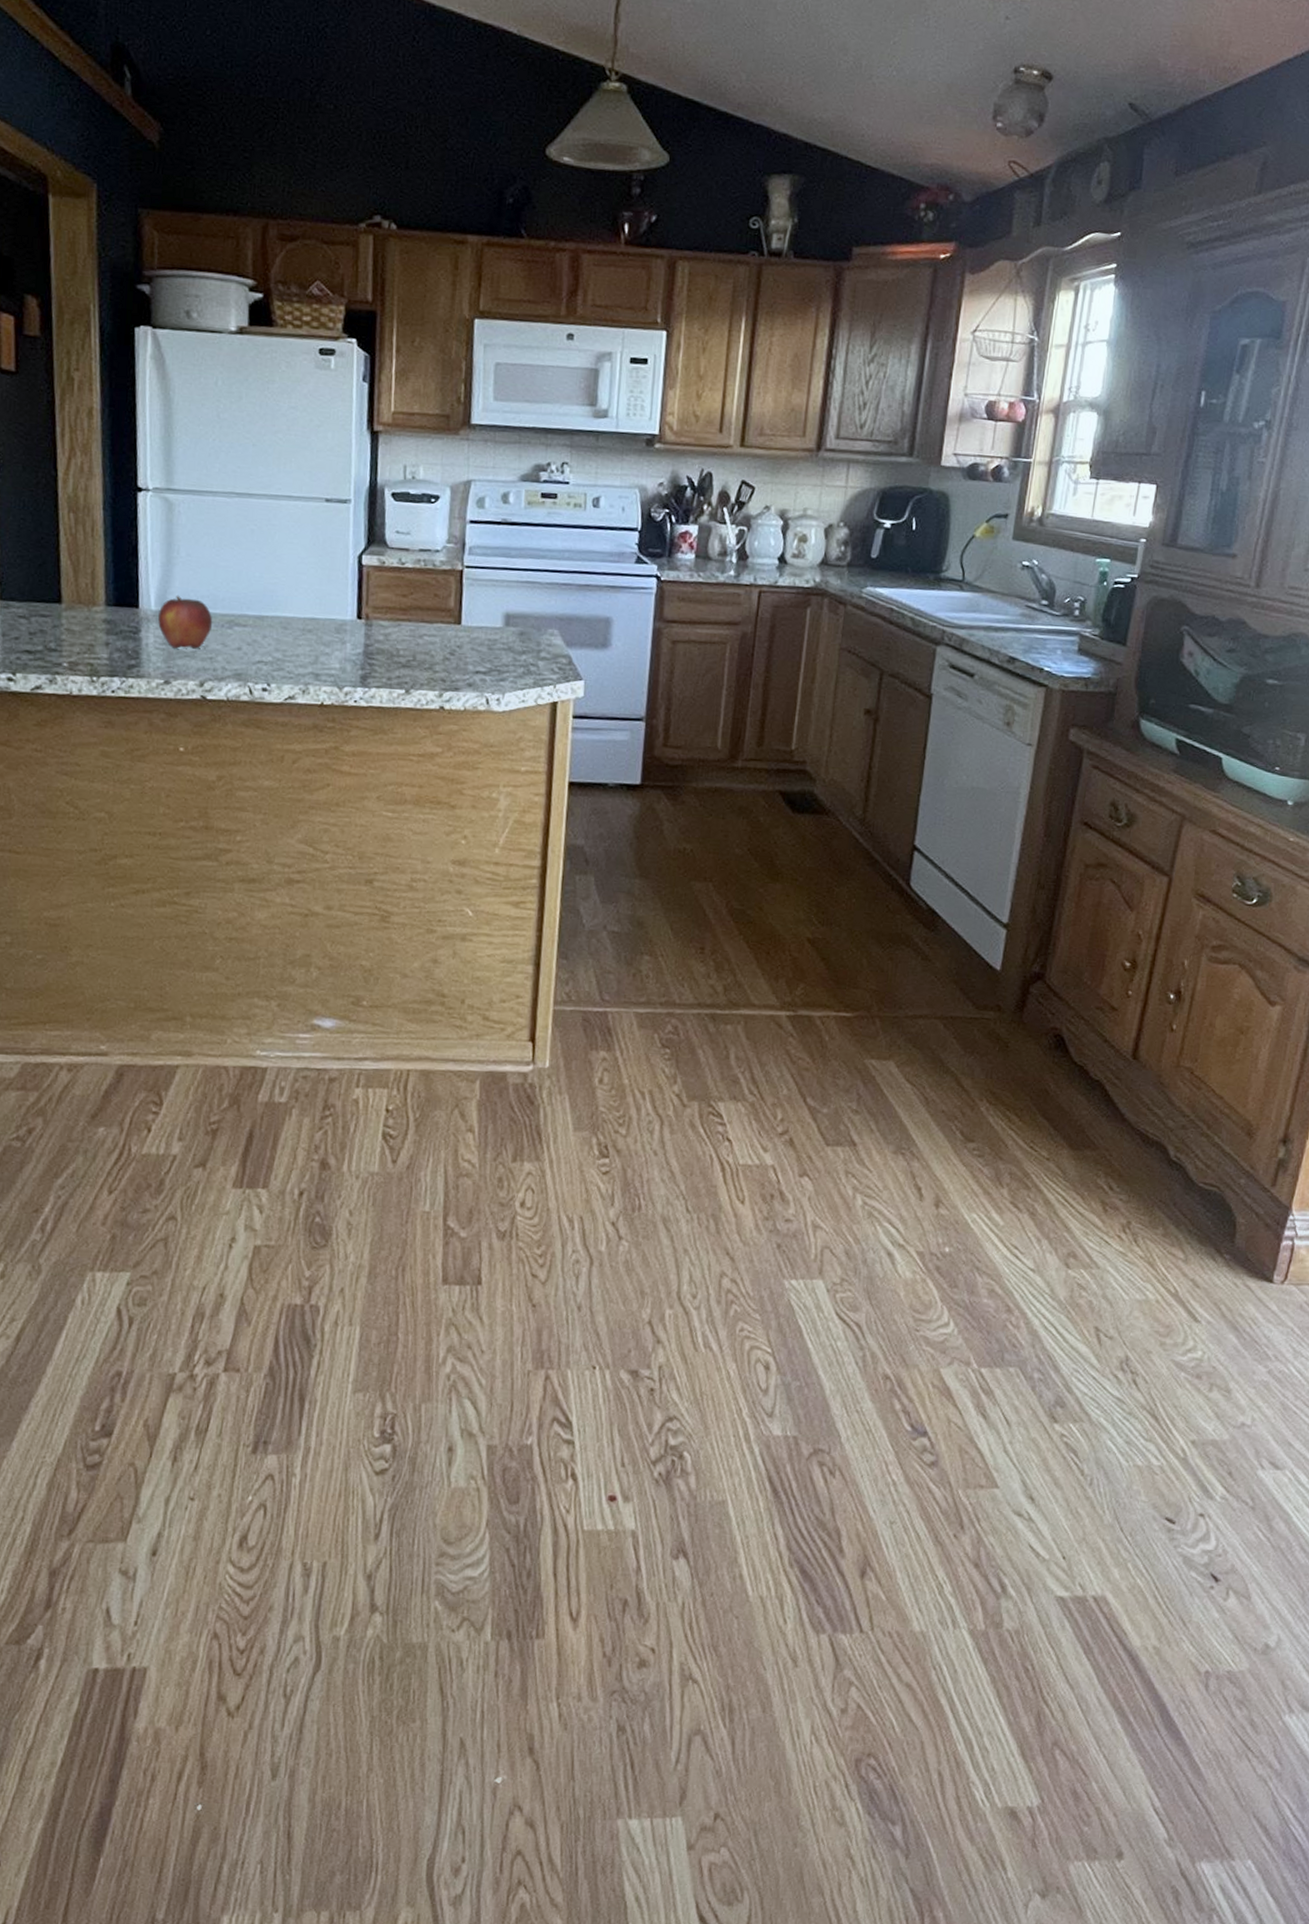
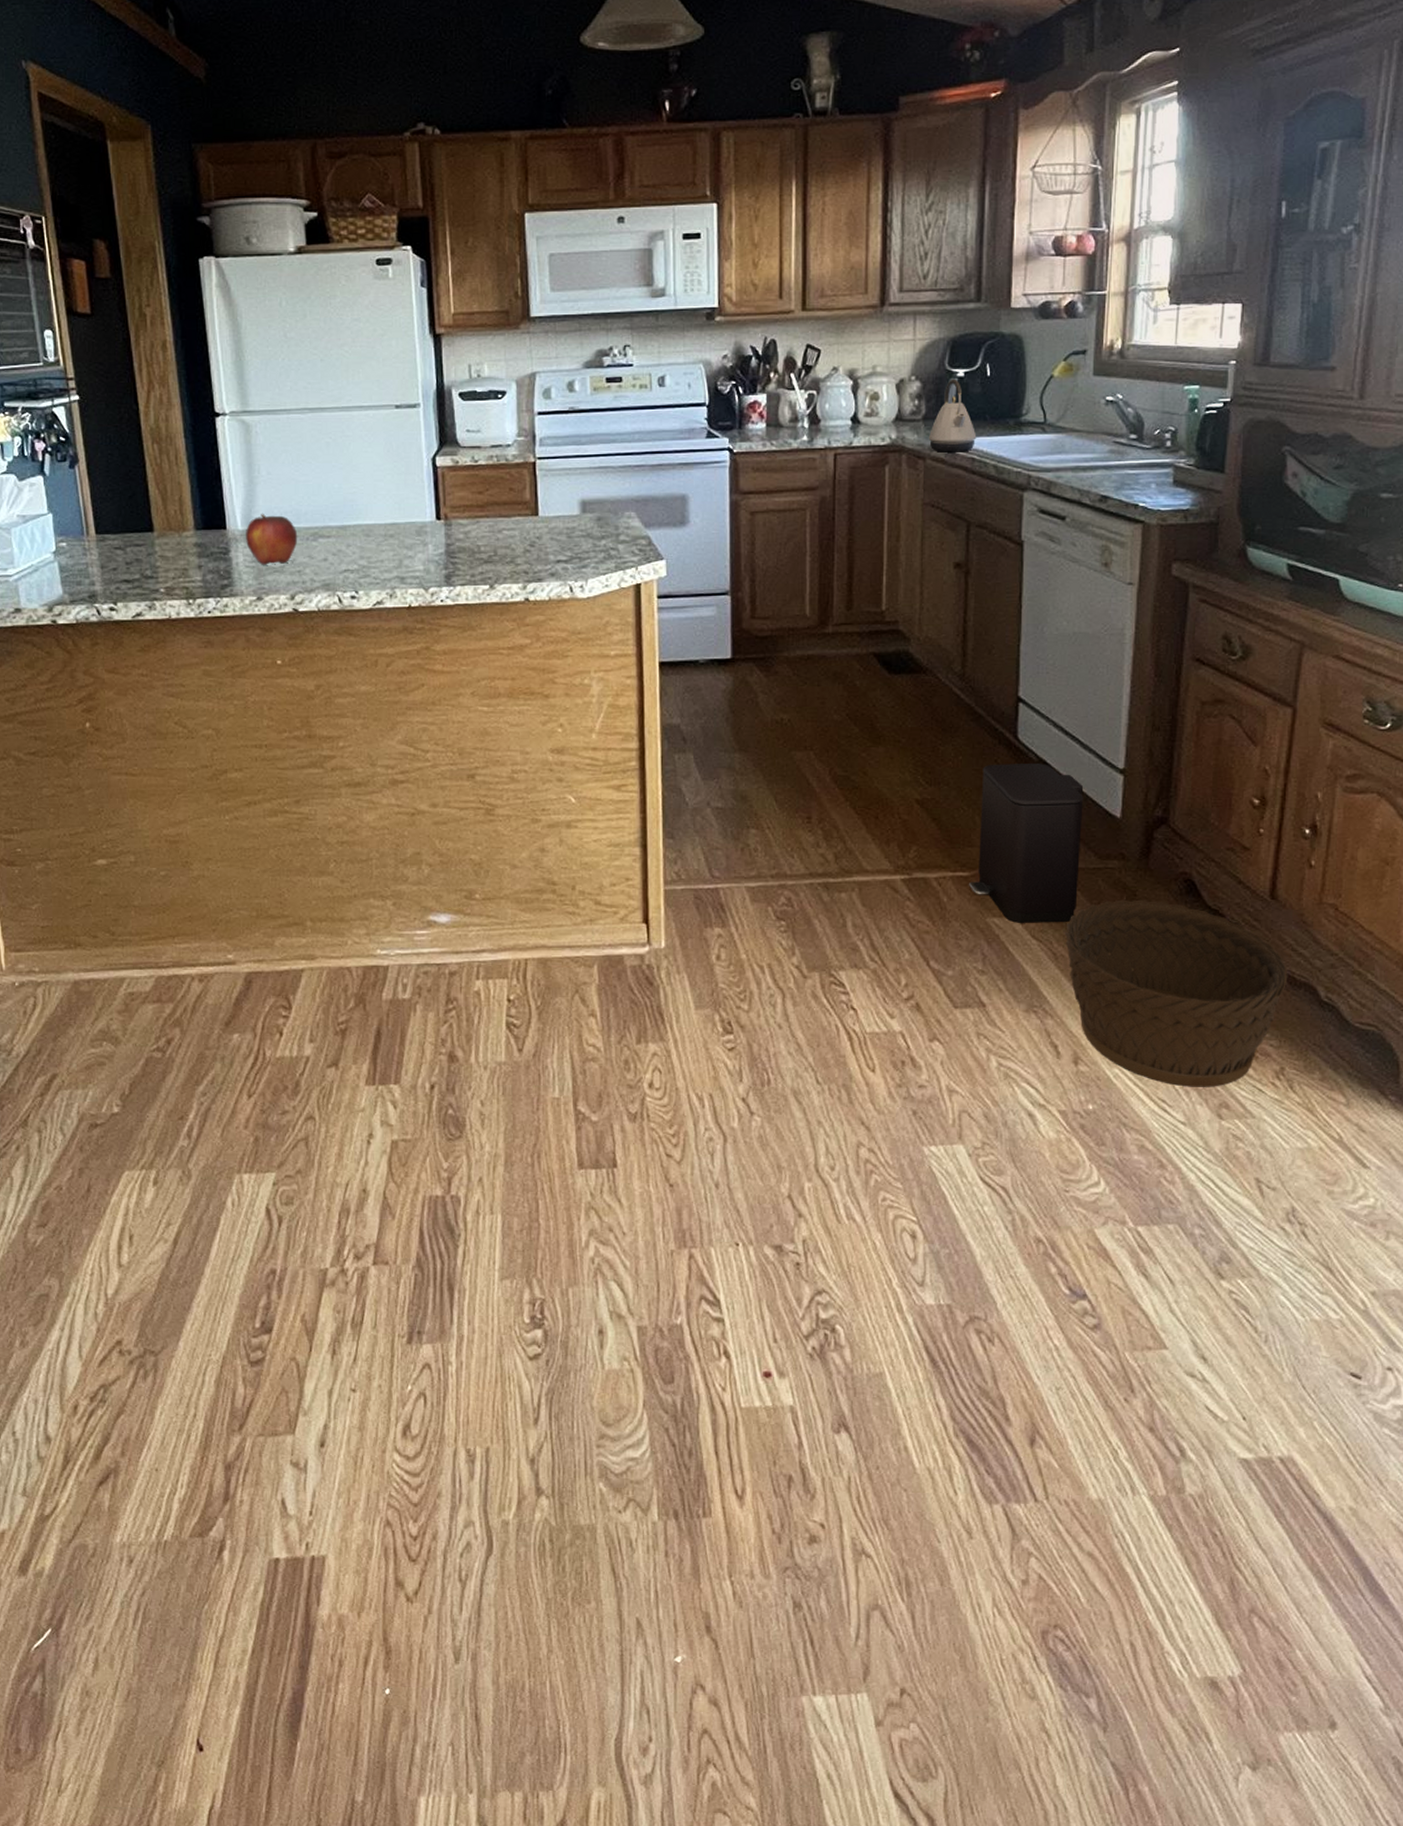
kettle: none [850,529,898,602] -> present [928,379,977,452]
pedal bin: none [850,909,968,1068] -> present [968,762,1084,923]
basket: none [937,1050,1142,1237] -> present [1065,899,1288,1087]

